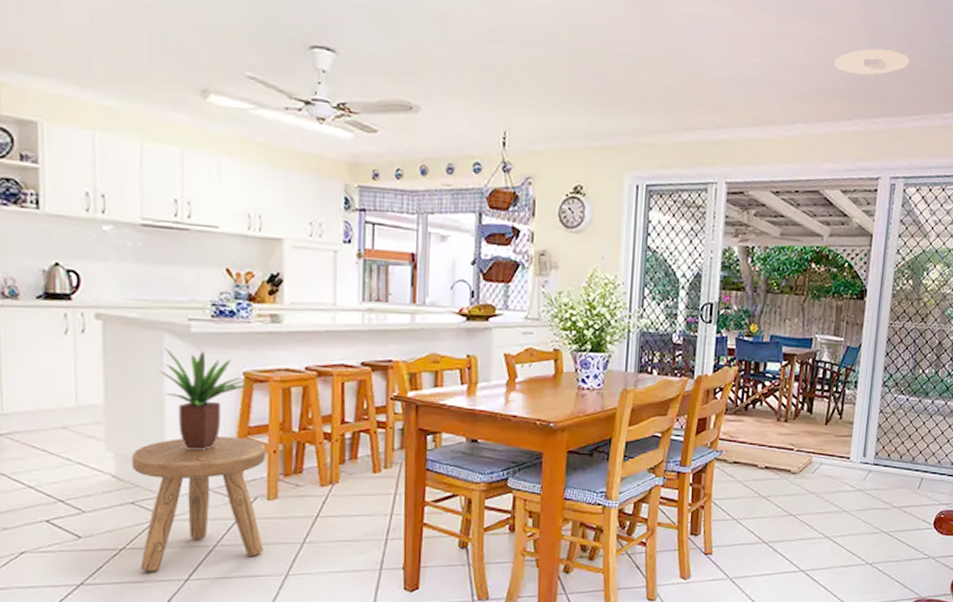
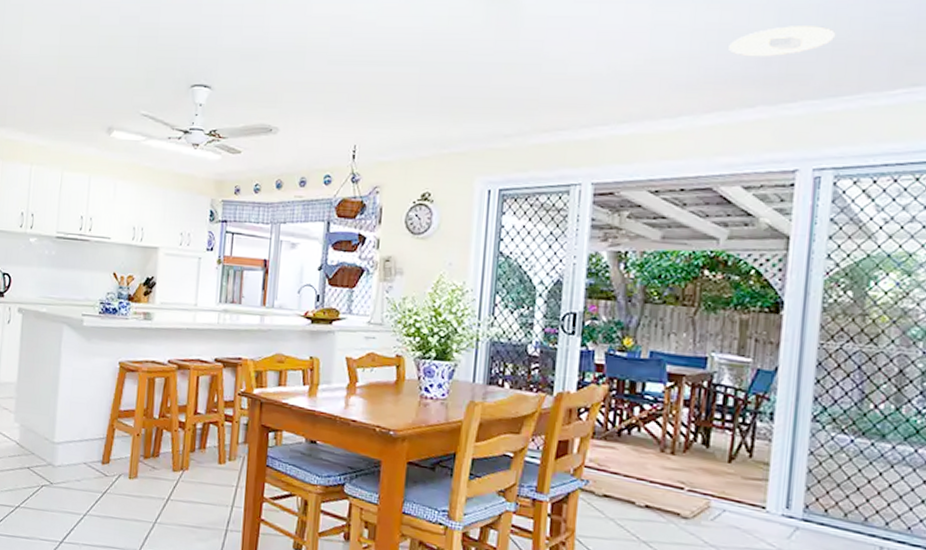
stool: present [132,437,265,572] -> none [29,416,131,531]
potted plant: present [159,348,252,451] -> none [58,338,125,429]

